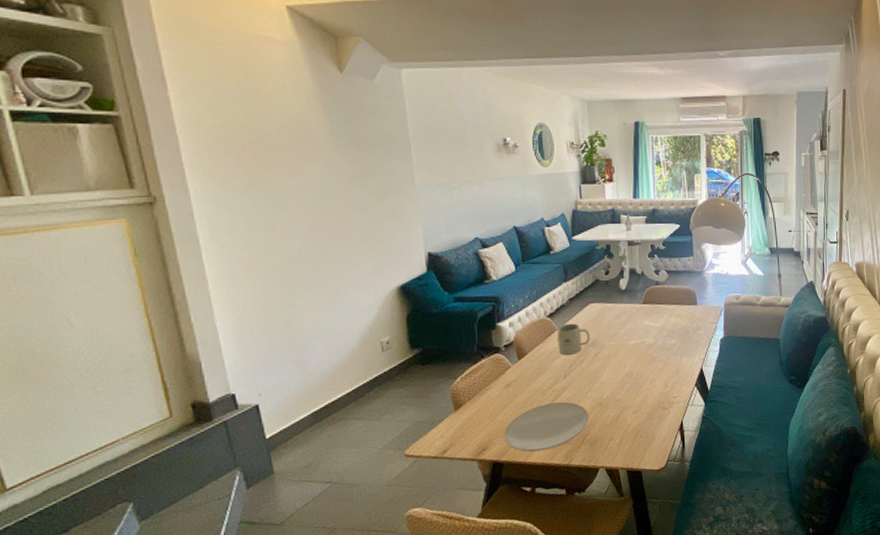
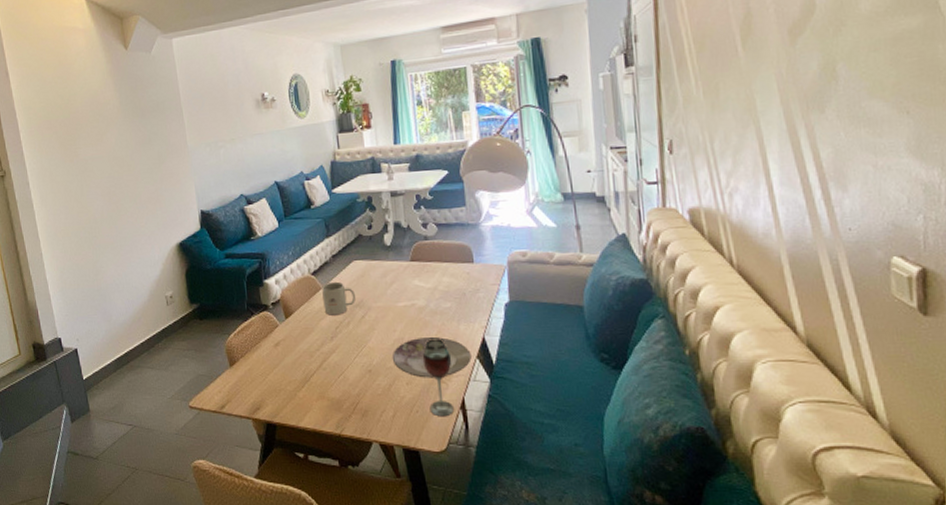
plate: present [504,402,589,452] -> none [275,366,359,417]
plate: none [621,370,691,407] -> present [392,337,472,378]
wineglass: none [648,370,674,439] -> present [422,337,454,417]

